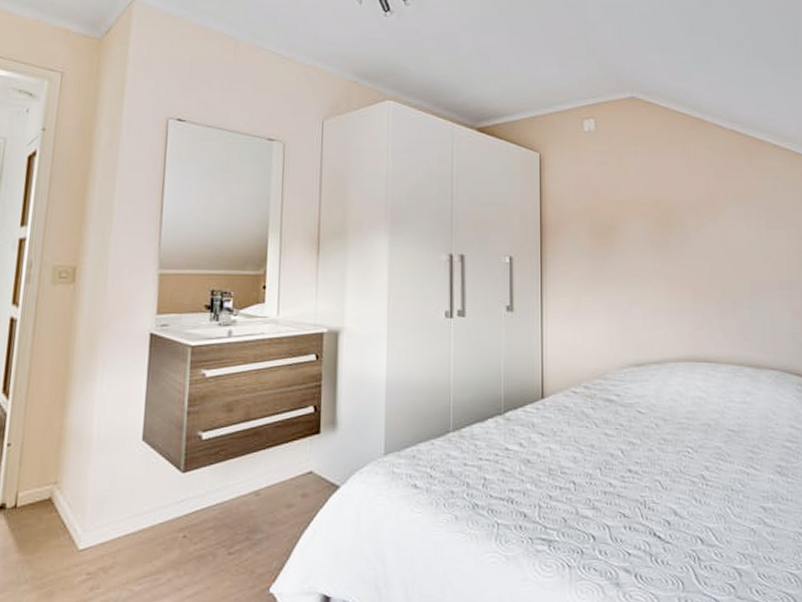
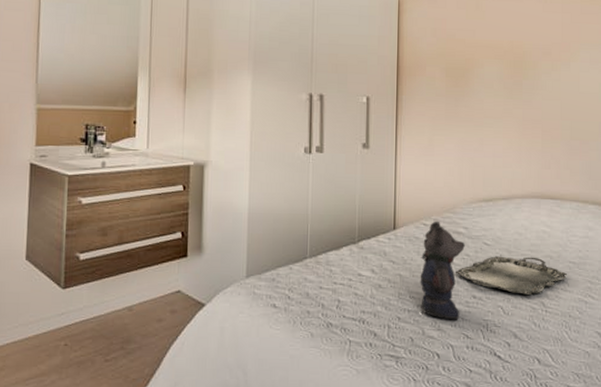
bear: none [571,388,618,497] -> present [420,221,465,320]
serving tray: none [608,425,728,468] -> present [455,256,568,296]

